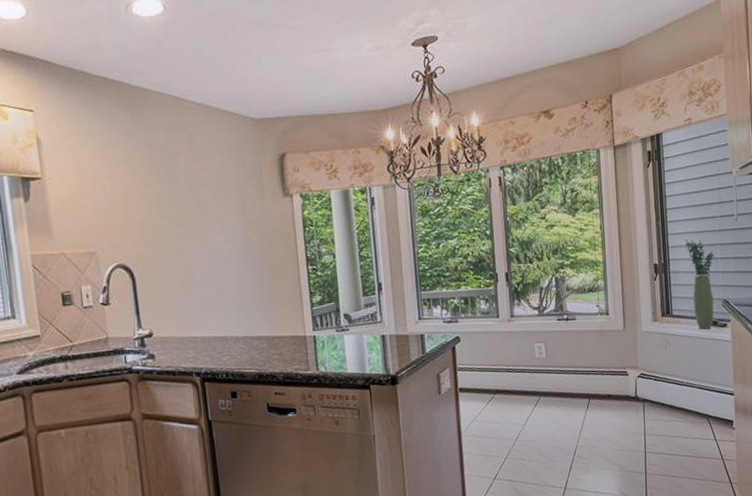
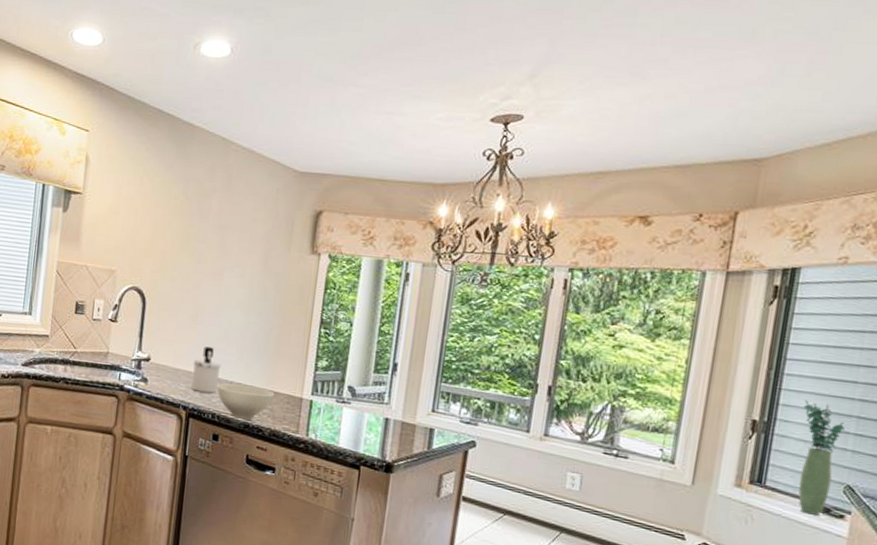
soap dispenser: none [195,308,225,355] -> present [191,346,221,394]
bowl: none [223,335,280,371] -> present [216,383,275,420]

